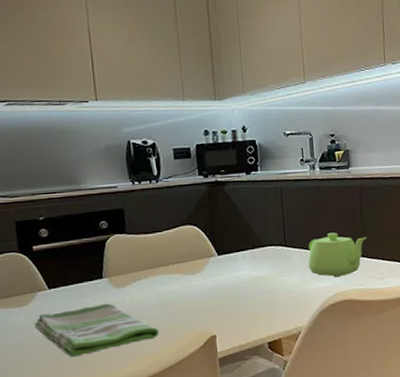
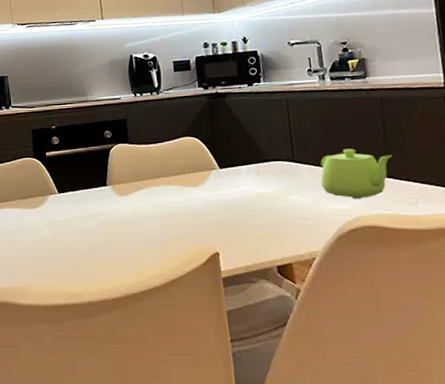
dish towel: present [34,303,159,358] -> none [45,210,161,261]

